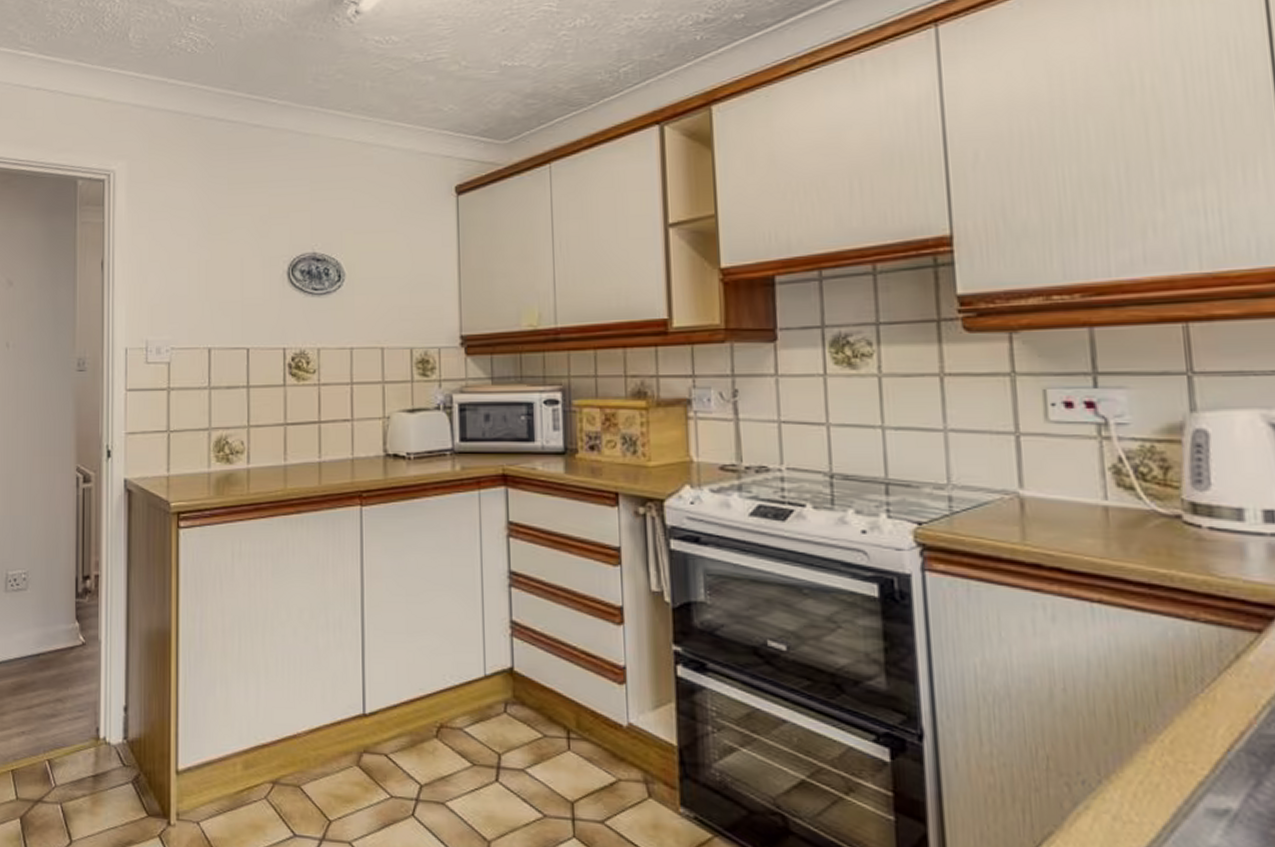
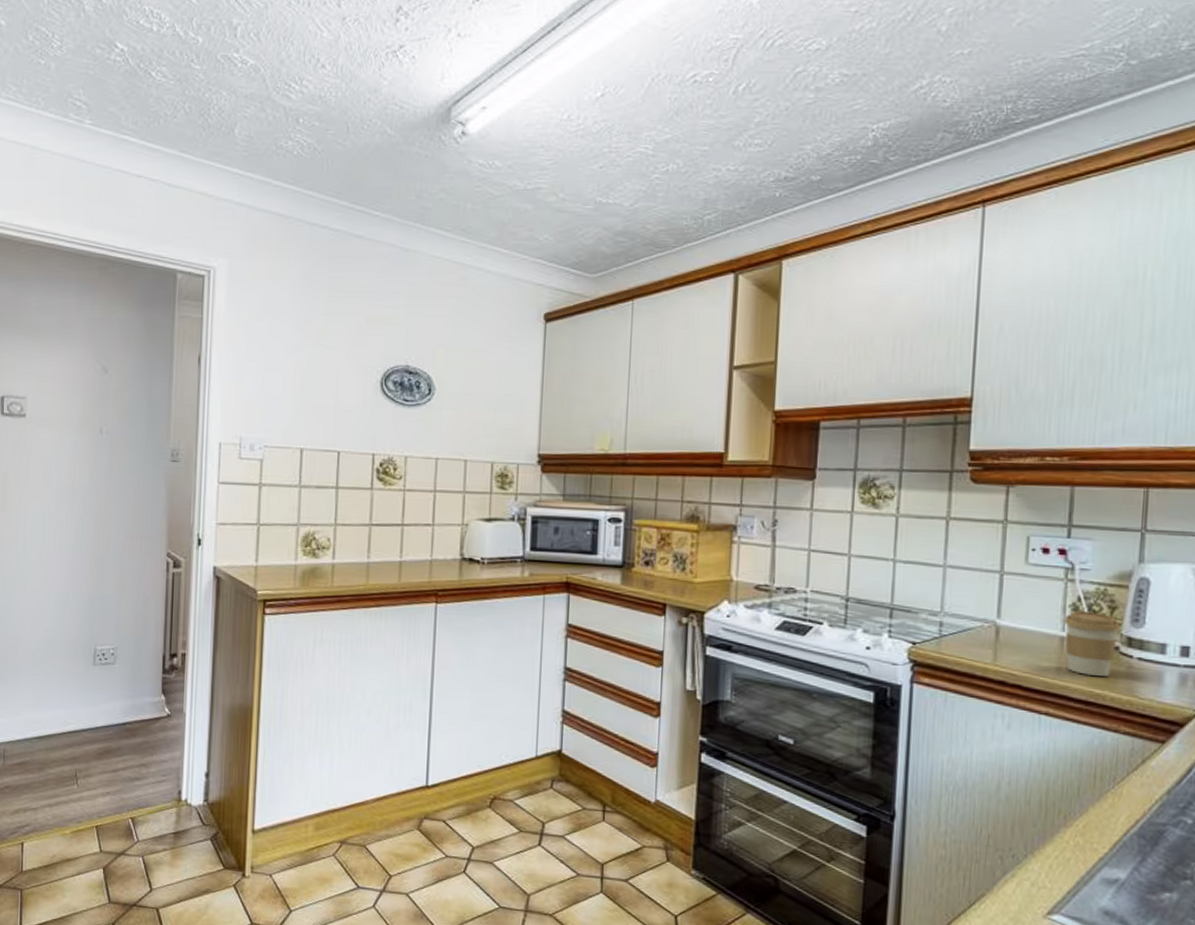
coffee cup: none [1105,474,1179,553] -> present [1064,611,1120,677]

